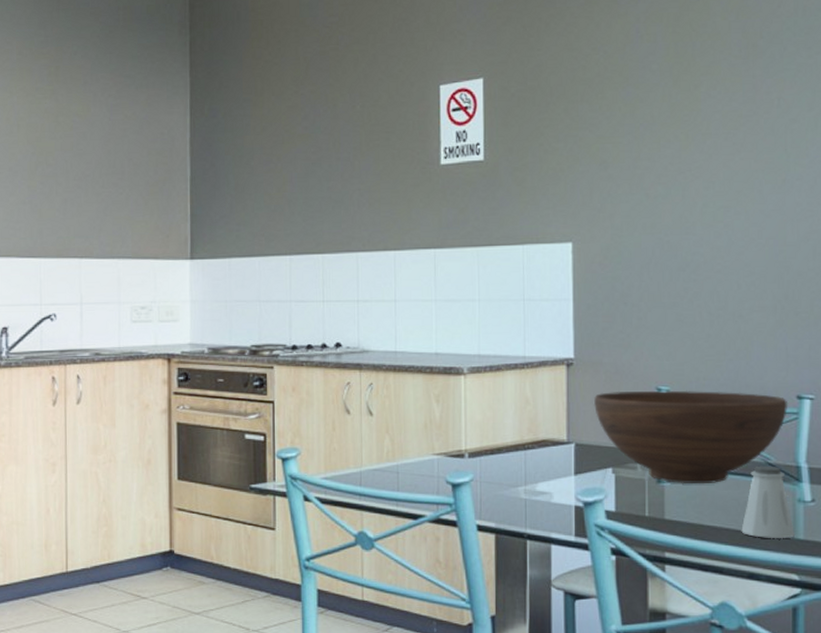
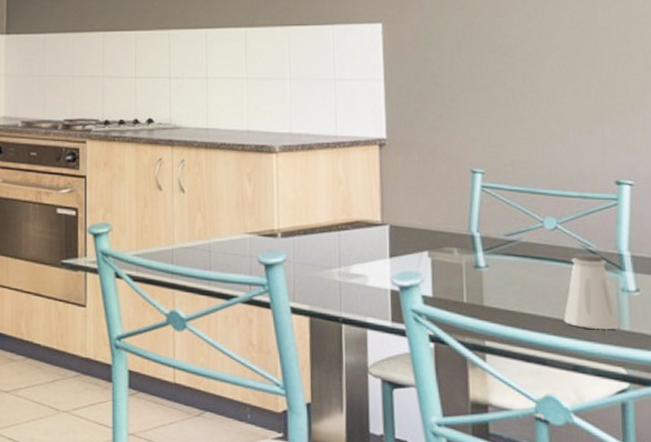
fruit bowl: present [594,390,789,484] -> none [408,173,607,271]

